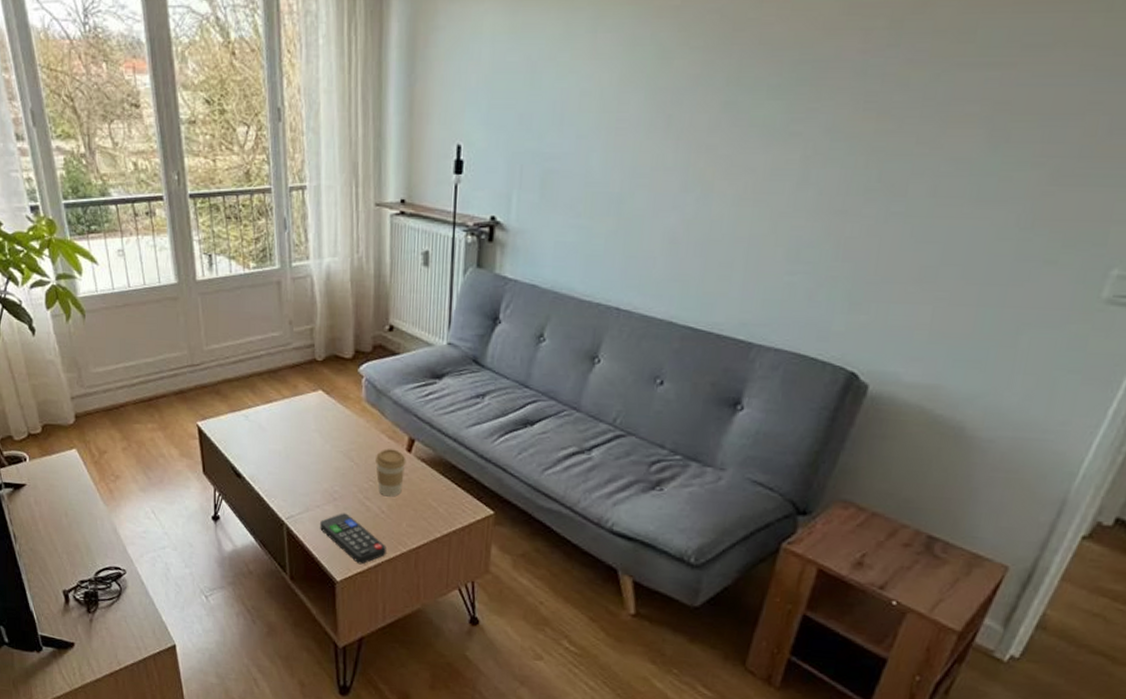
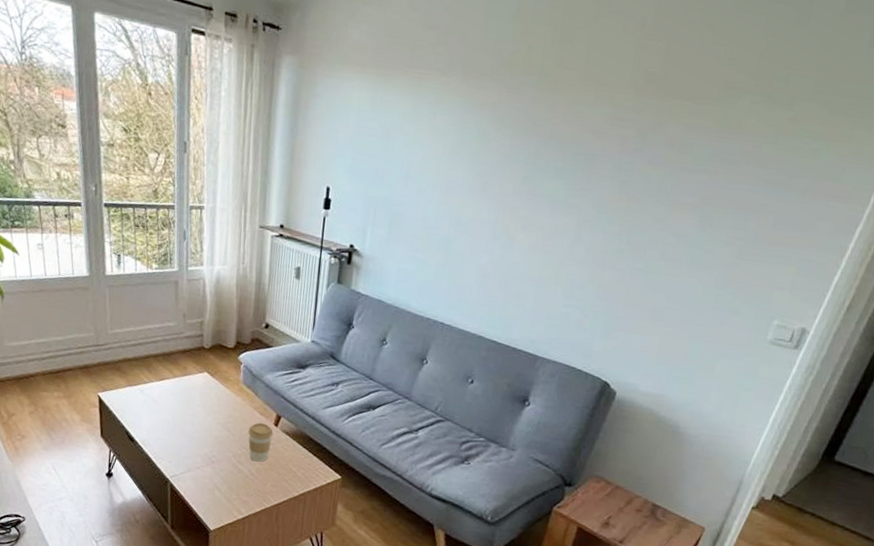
remote control: present [320,513,386,565] -> none [199,473,253,517]

